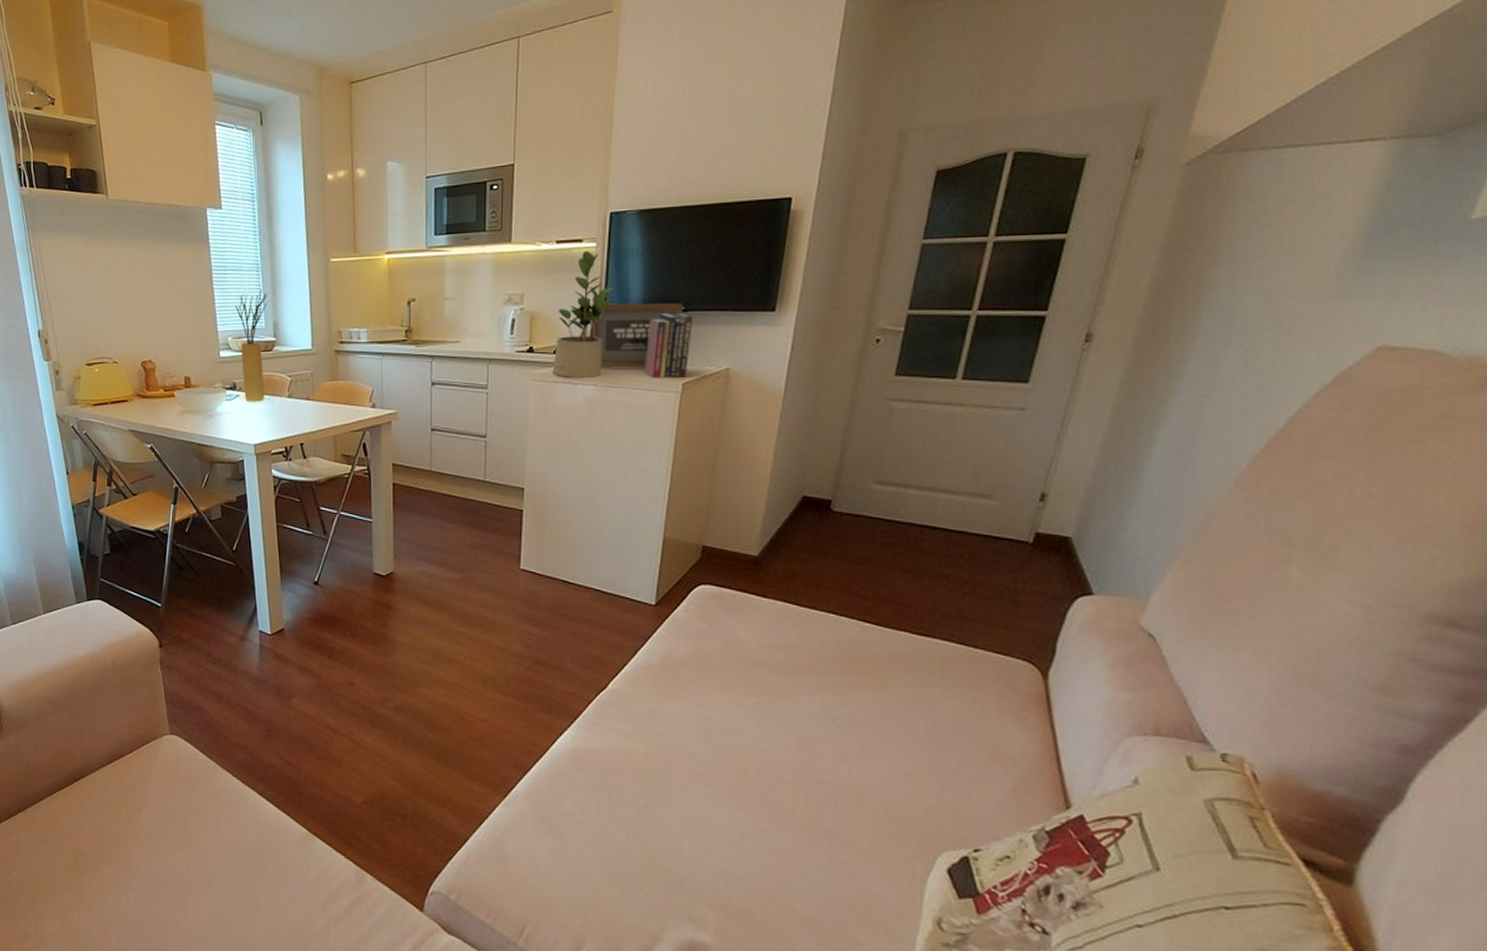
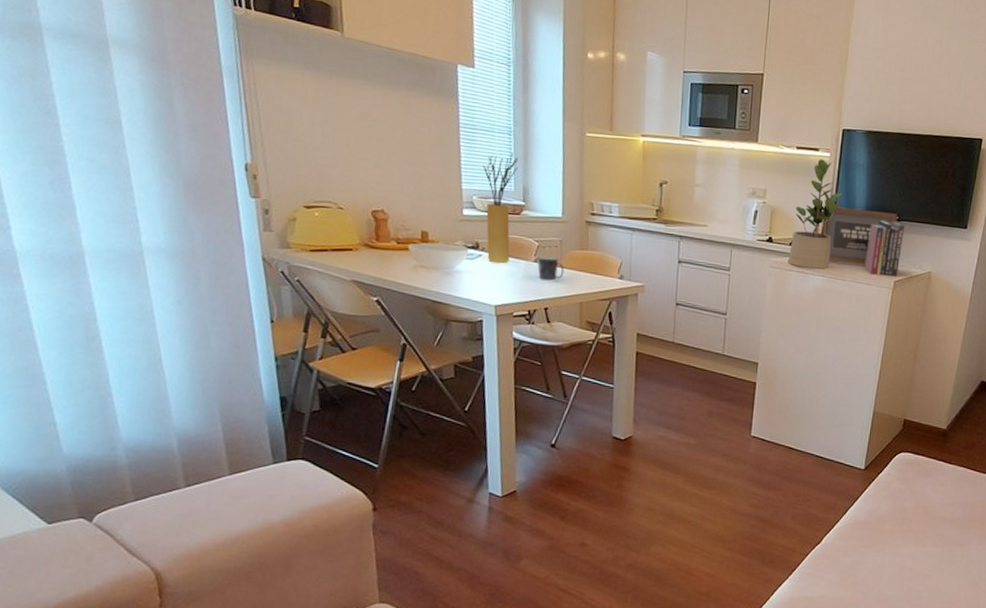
mug: none [290,391,317,417] -> present [536,256,565,283]

